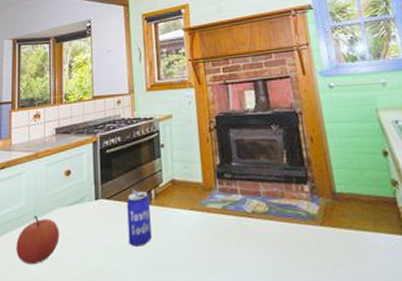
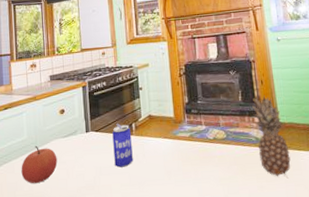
fruit: none [301,156,353,269] -> present [252,95,291,179]

